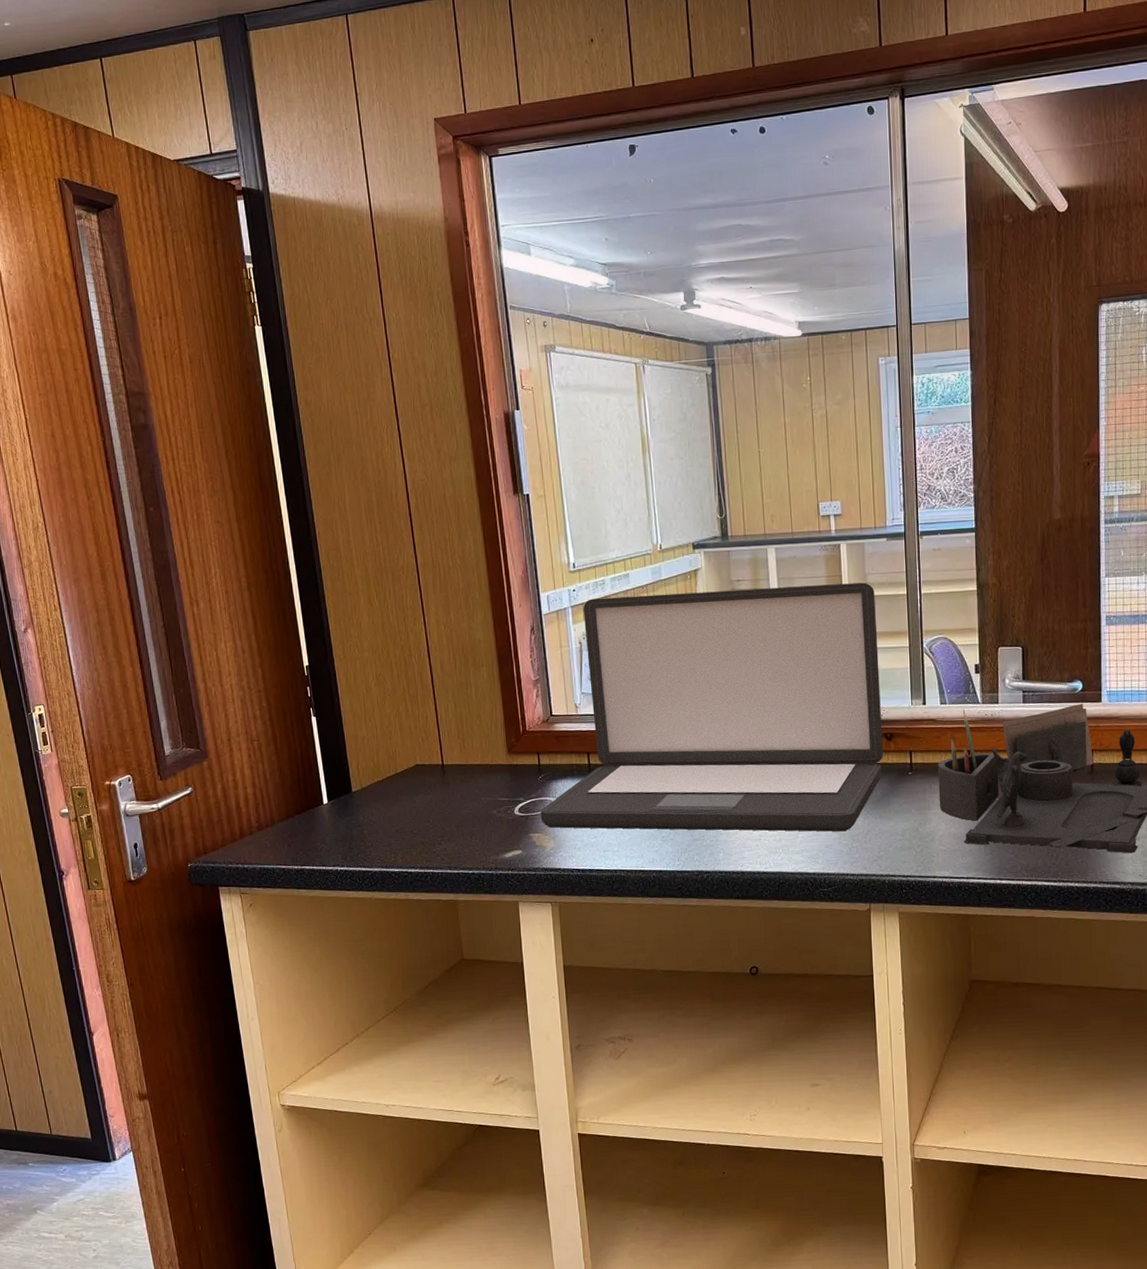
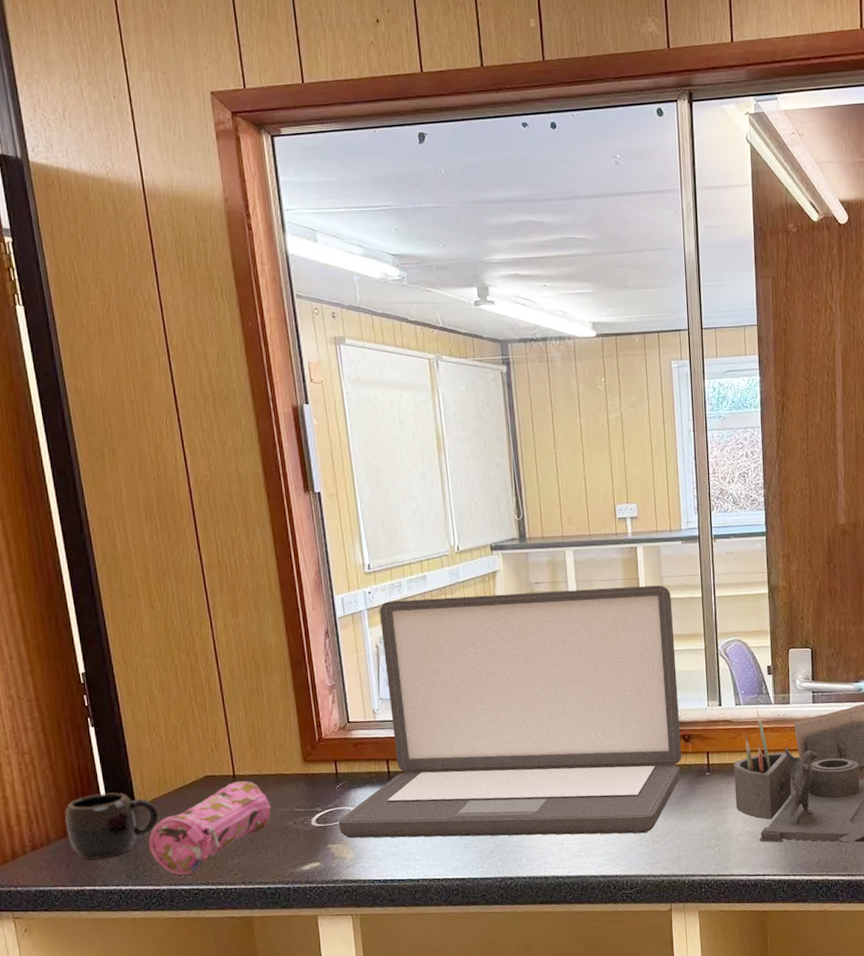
mug: none [287,778,374,841] -> present [64,792,160,859]
pencil case: none [363,770,477,859] -> present [149,780,271,876]

